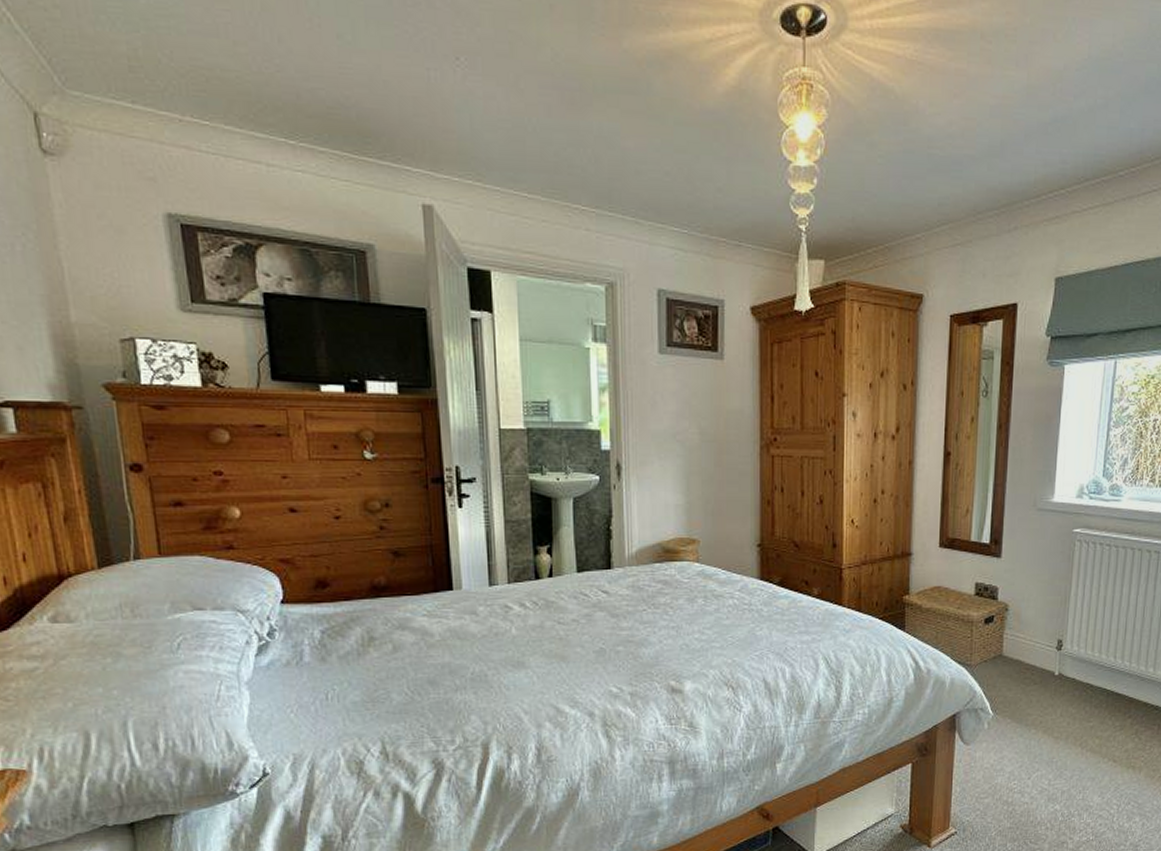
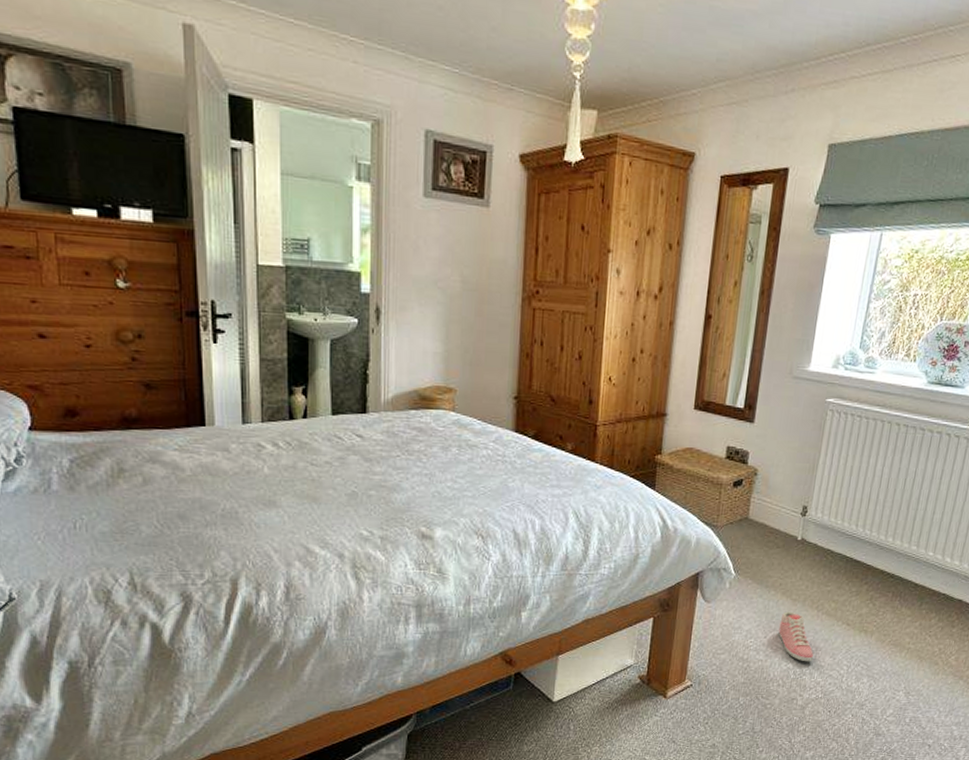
sneaker: none [1042,750,1082,803] -> present [778,611,814,662]

